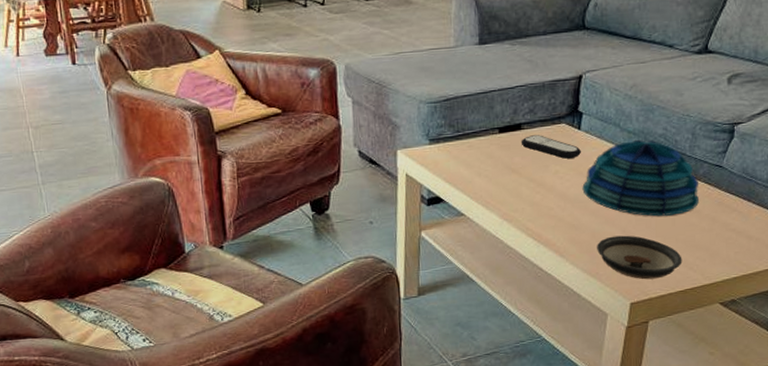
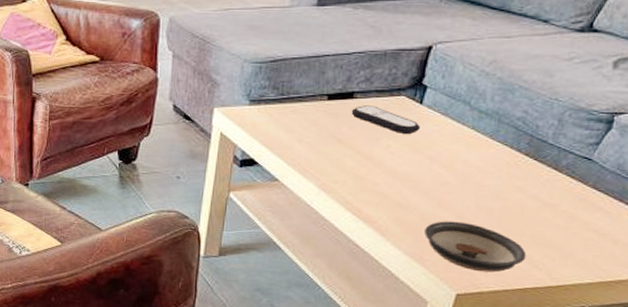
decorative bowl: present [582,139,699,217] -> none [416,120,560,207]

